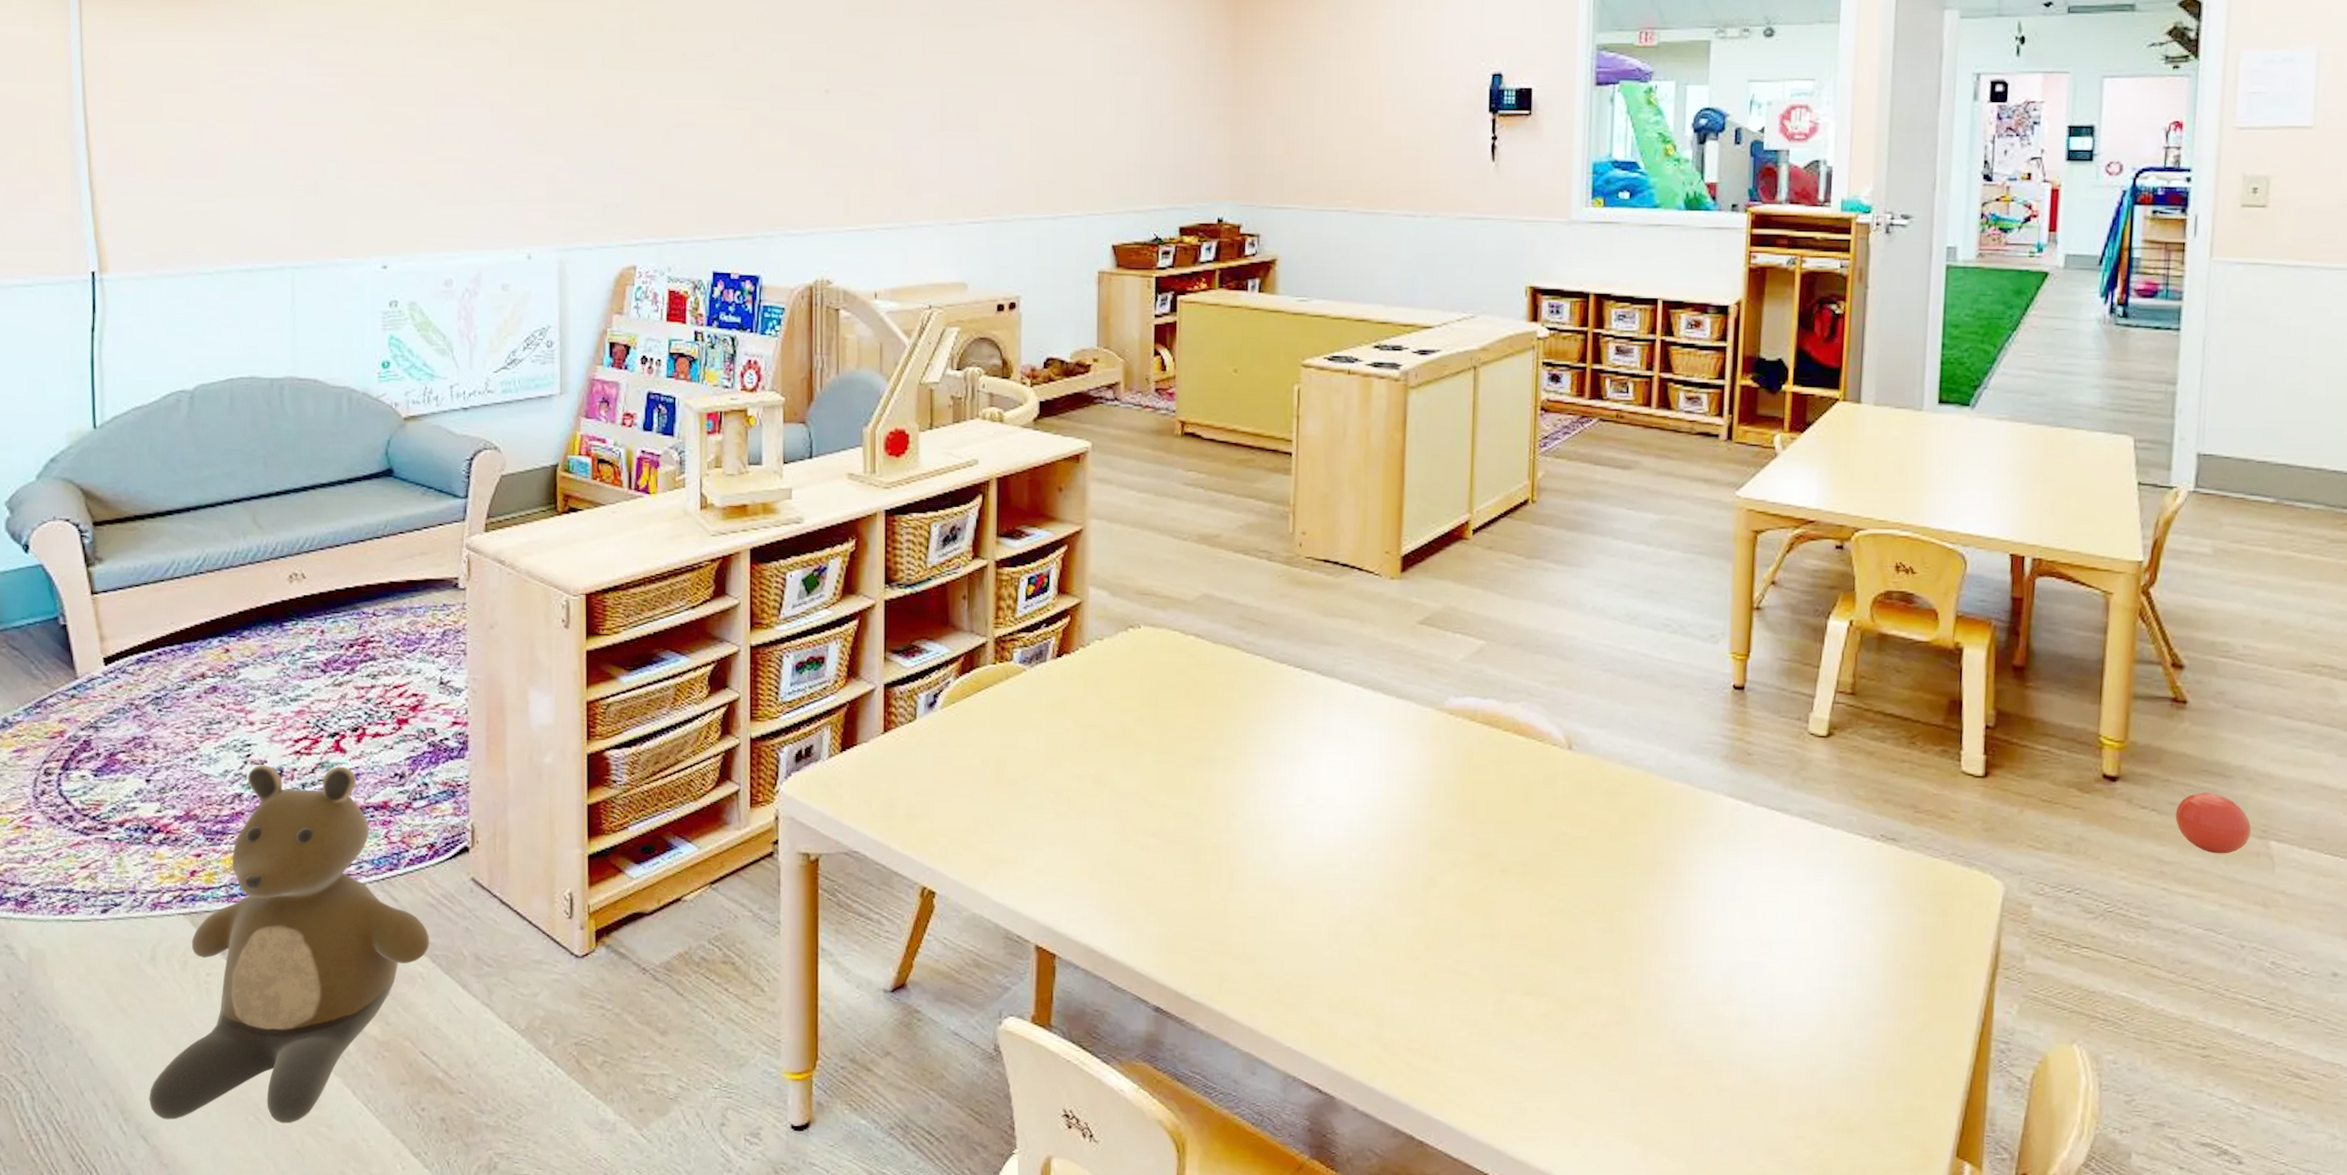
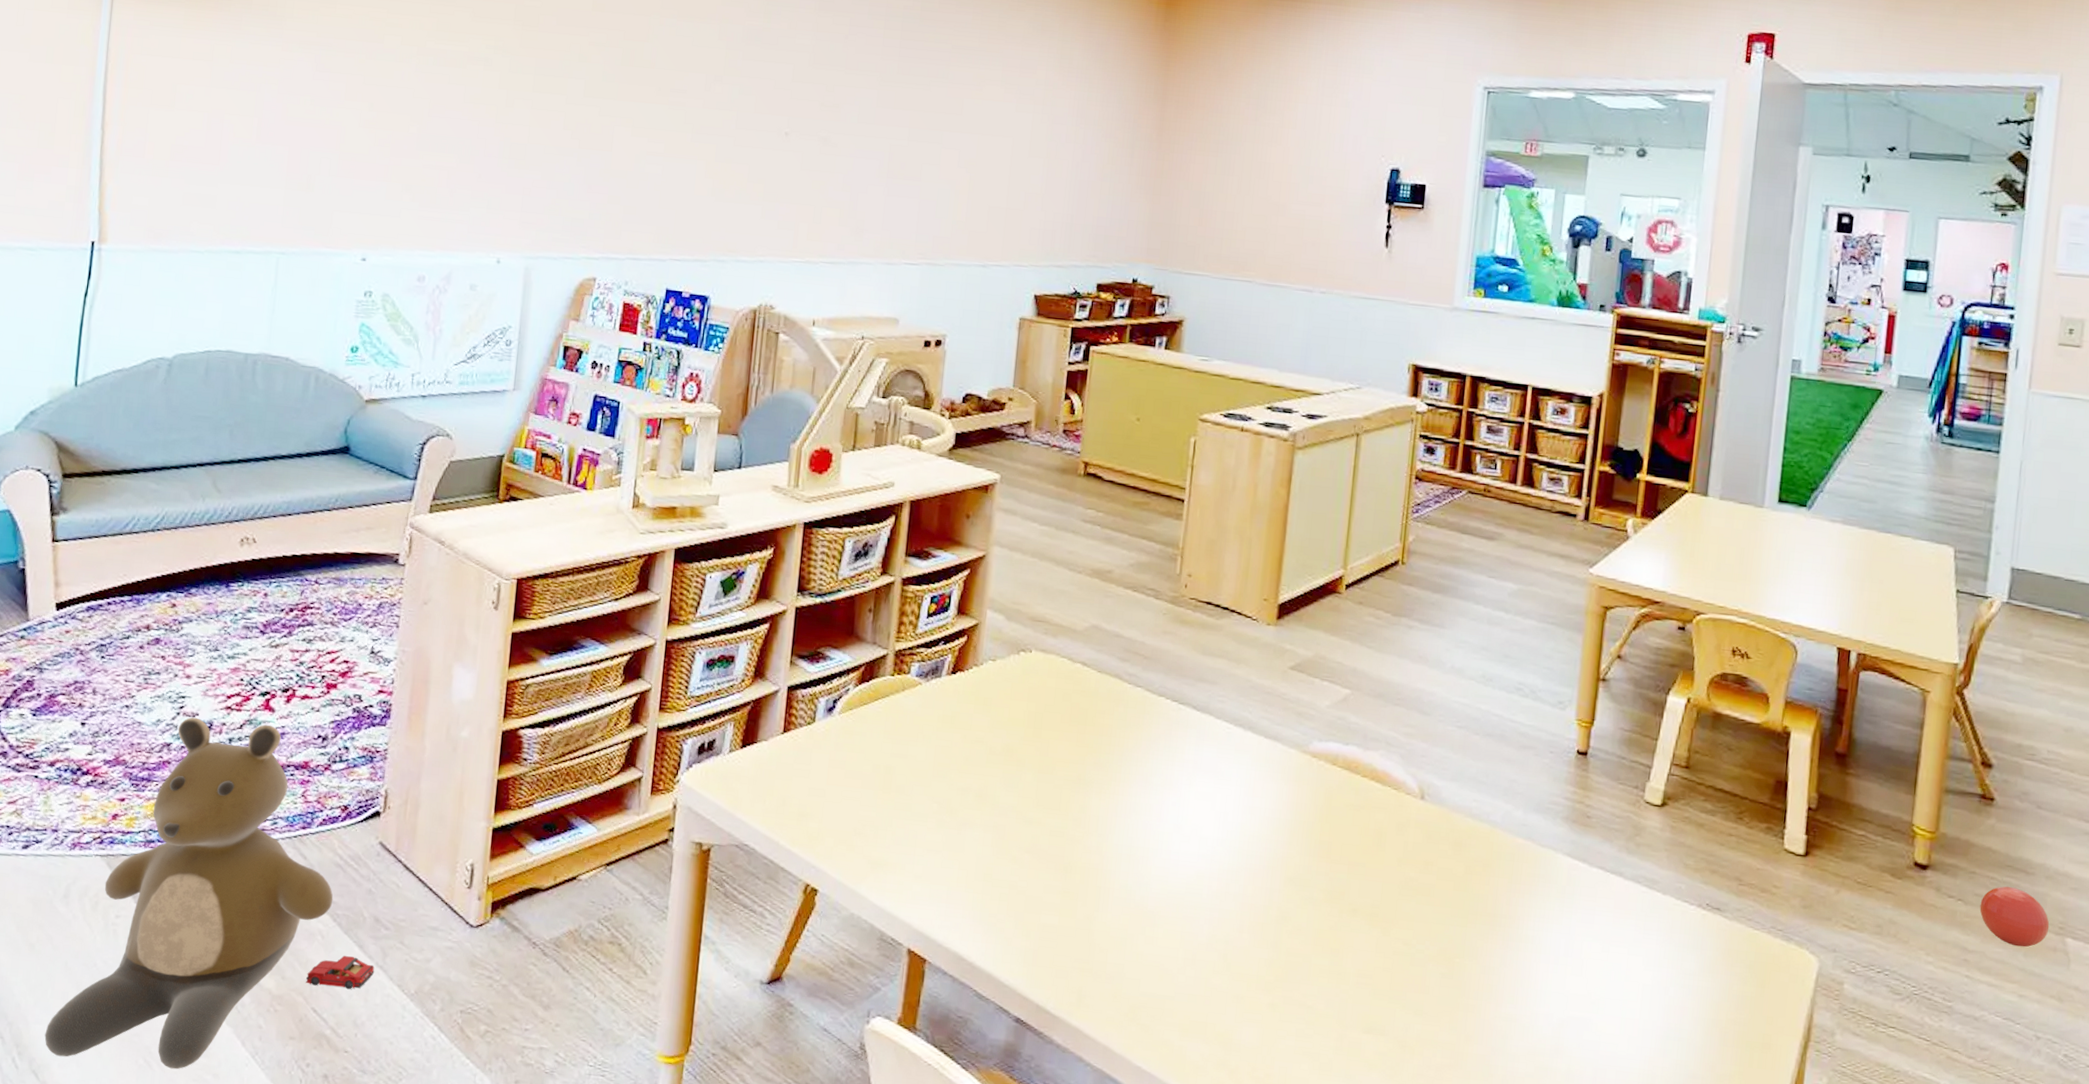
toy car: none [411,996,482,1031] -> present [306,956,375,990]

